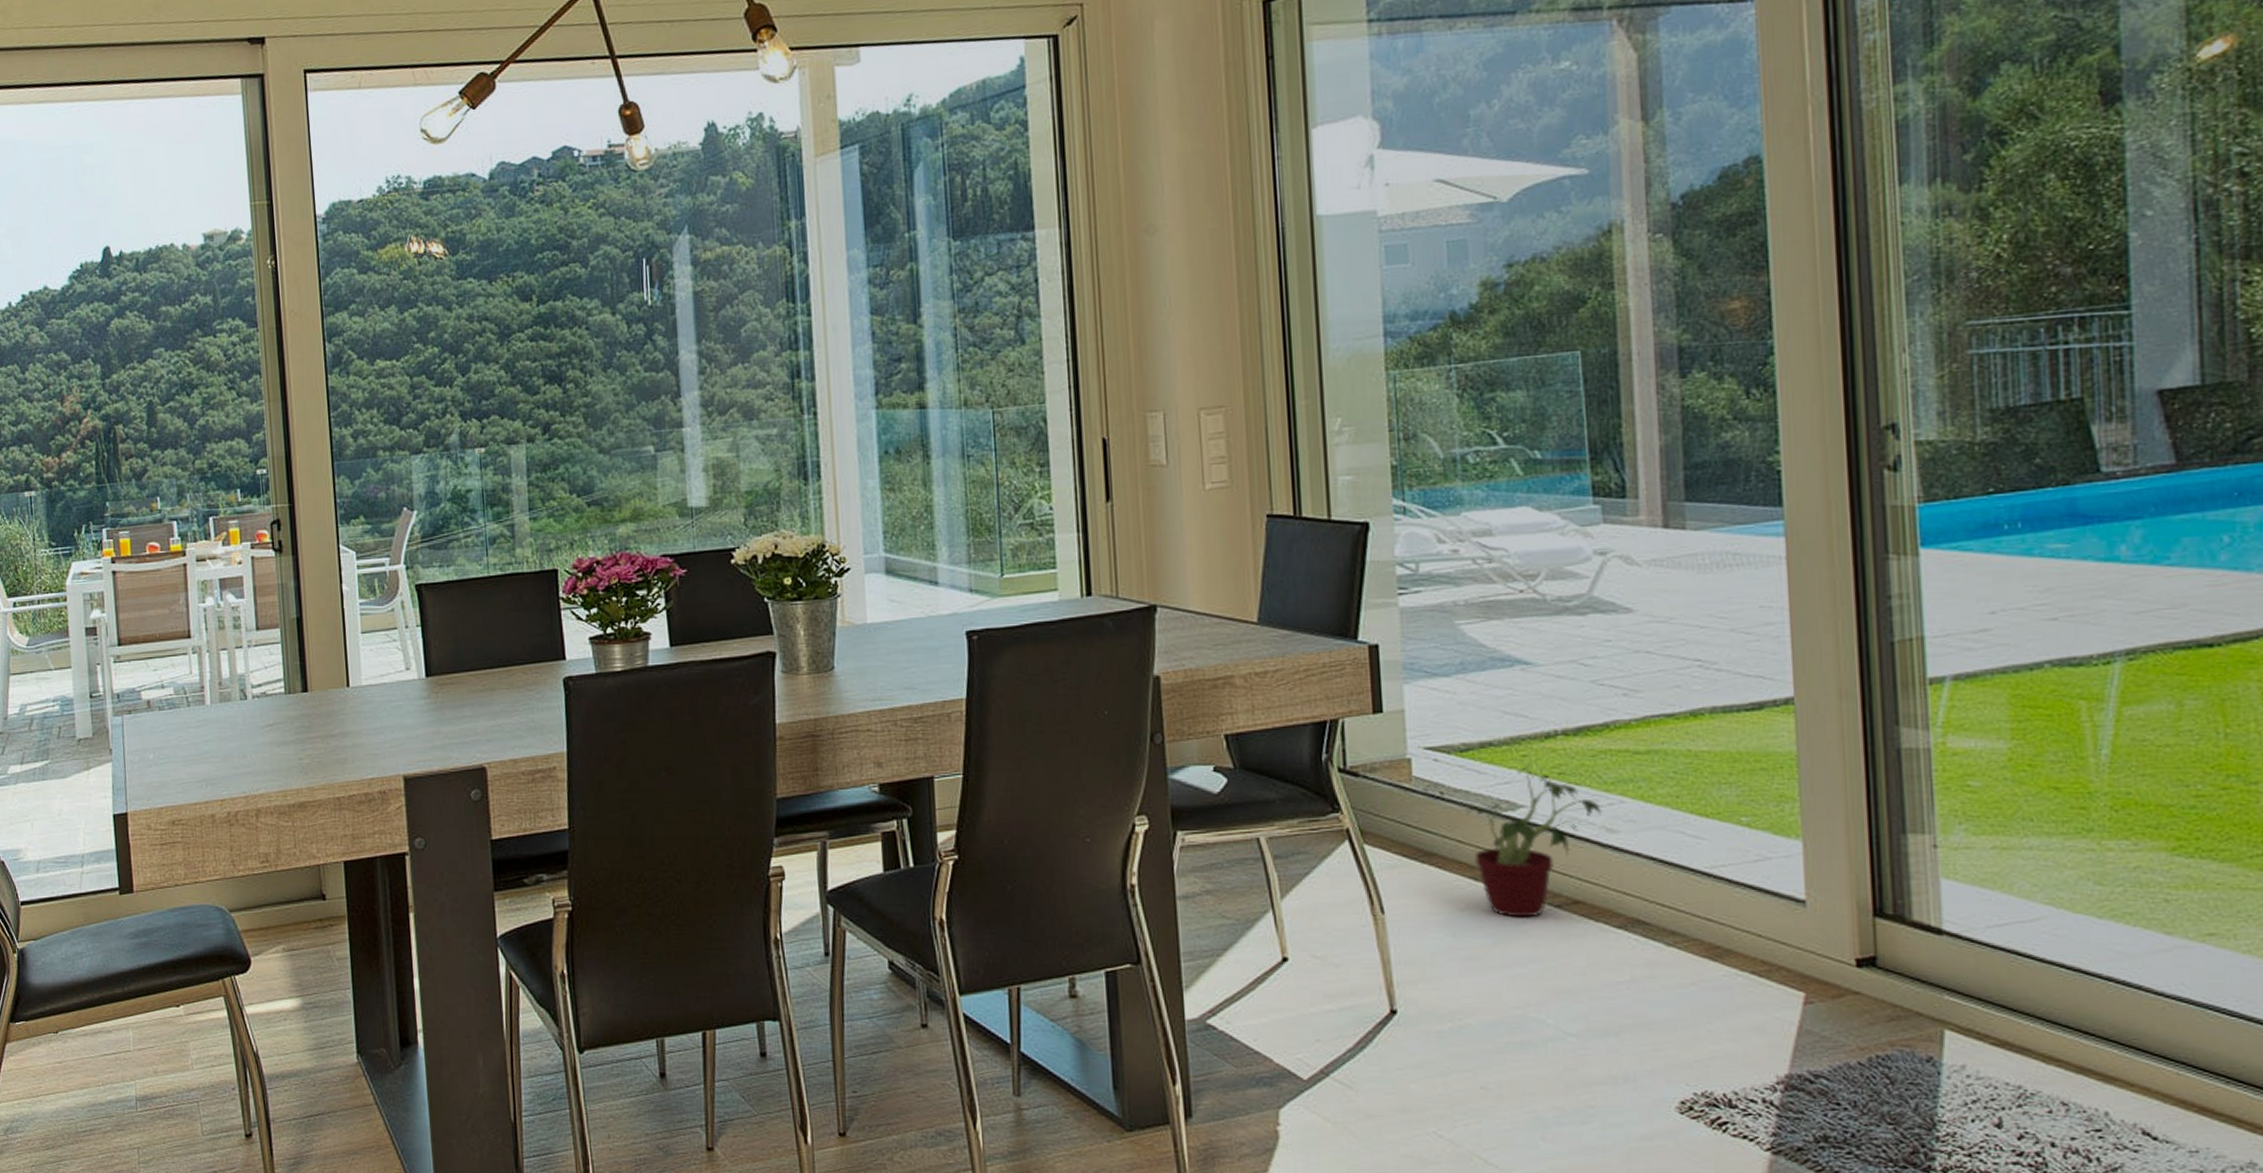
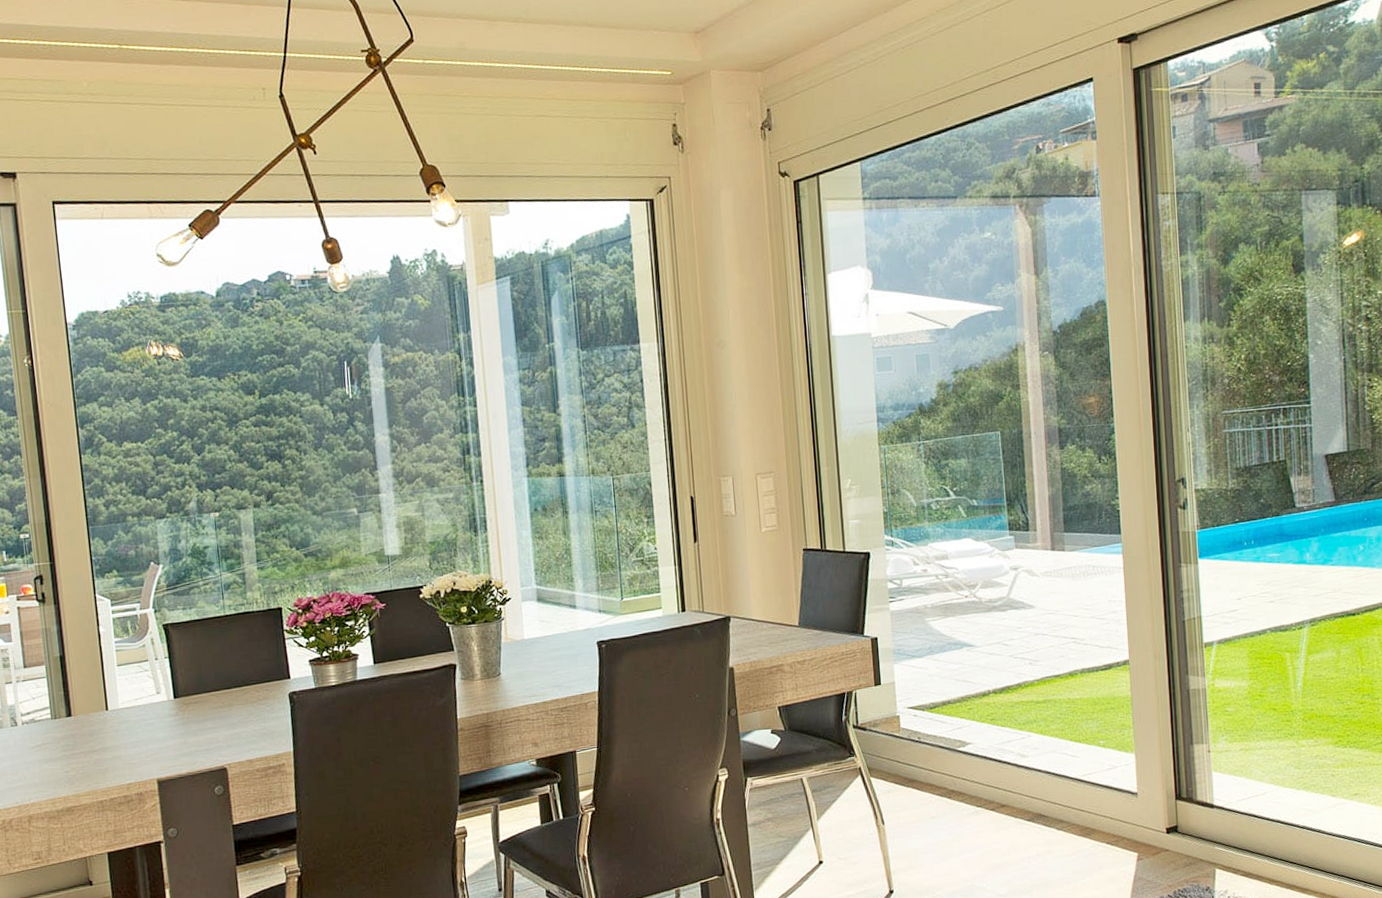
potted plant: present [1465,764,1603,918] -> none [934,714,1018,820]

